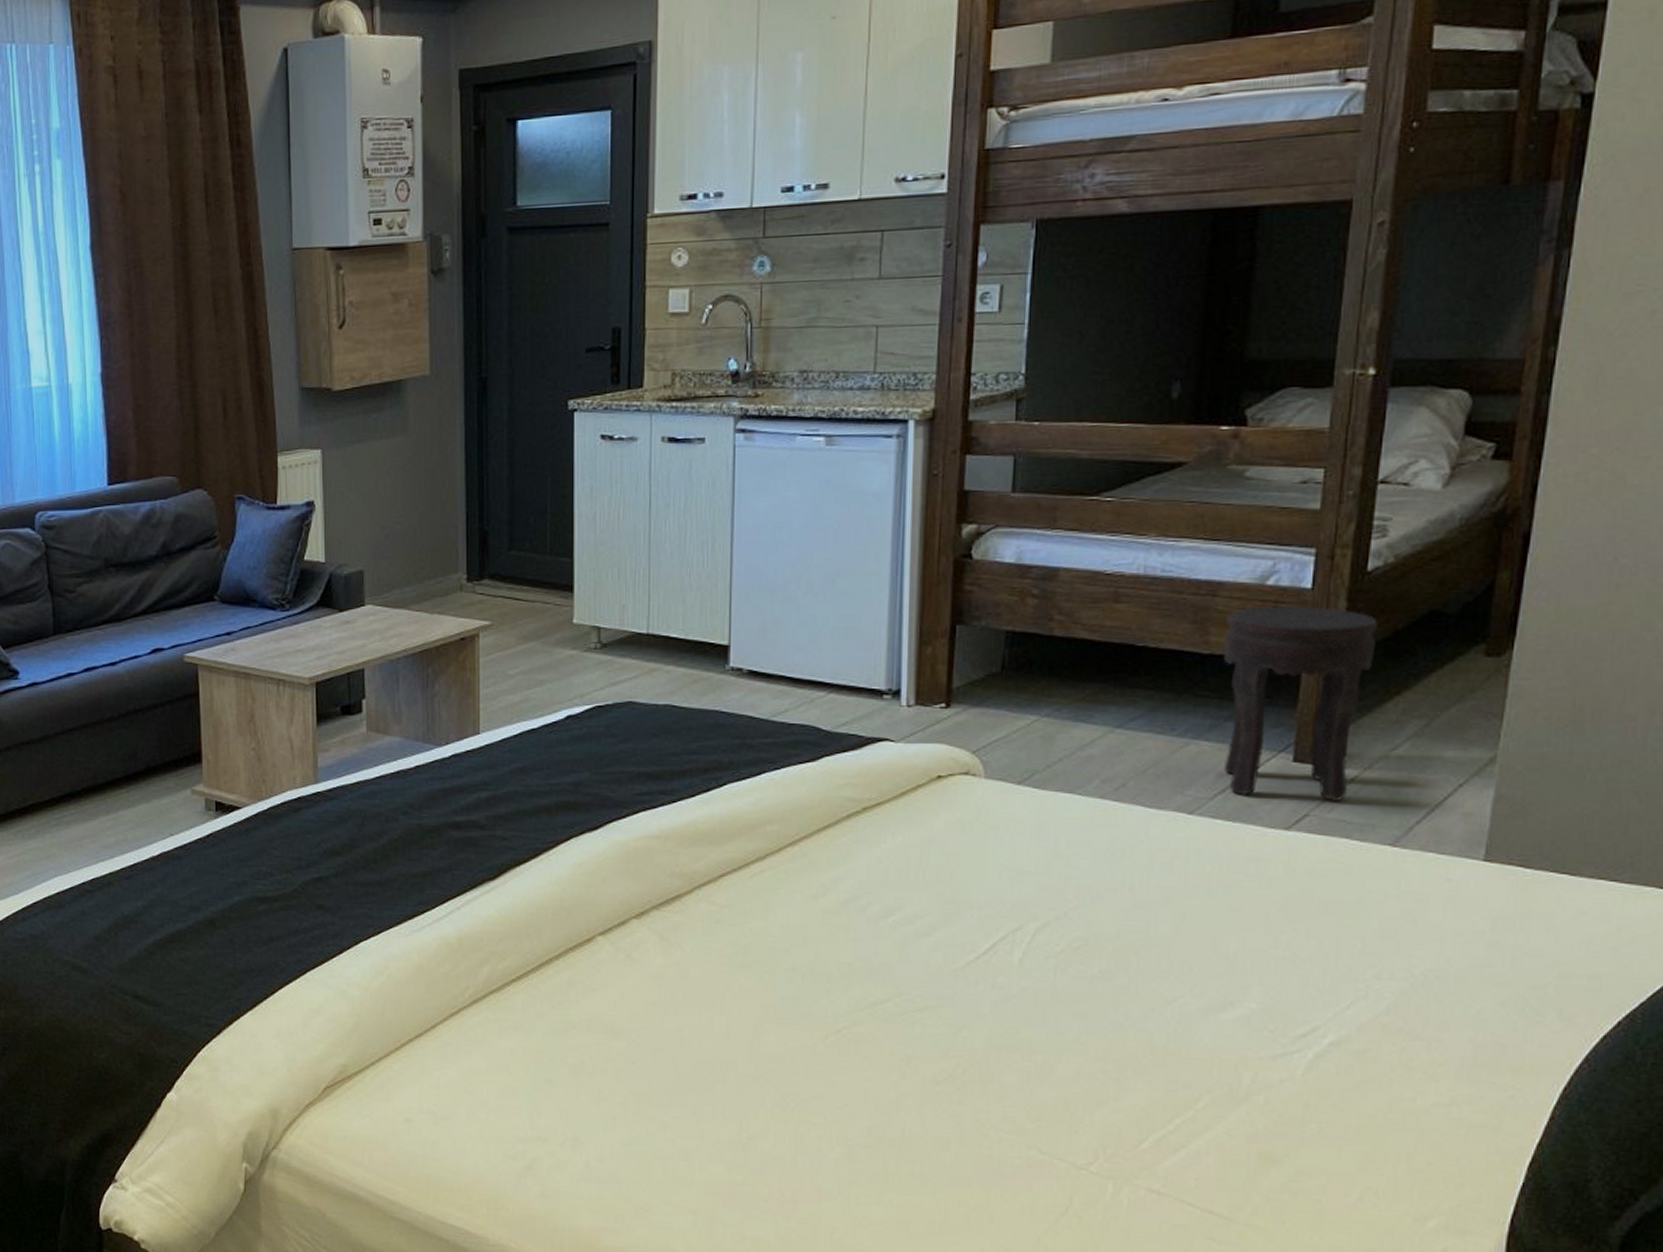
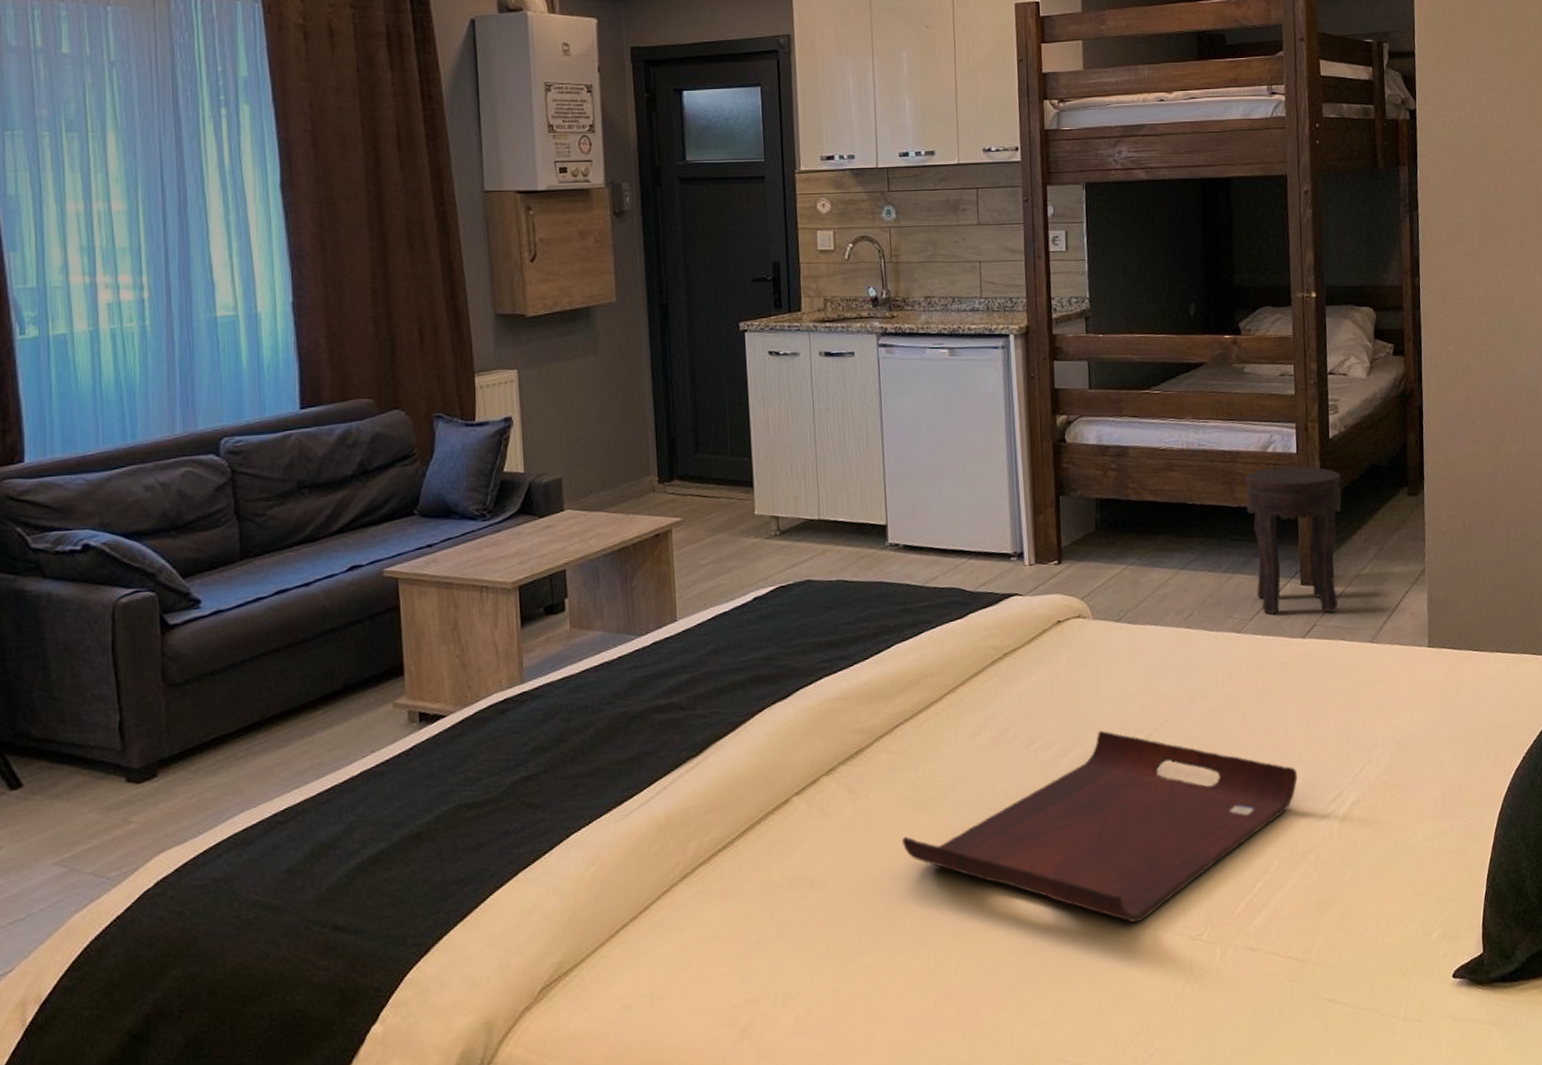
serving tray: none [719,910,1254,1137] -> present [901,730,1298,923]

